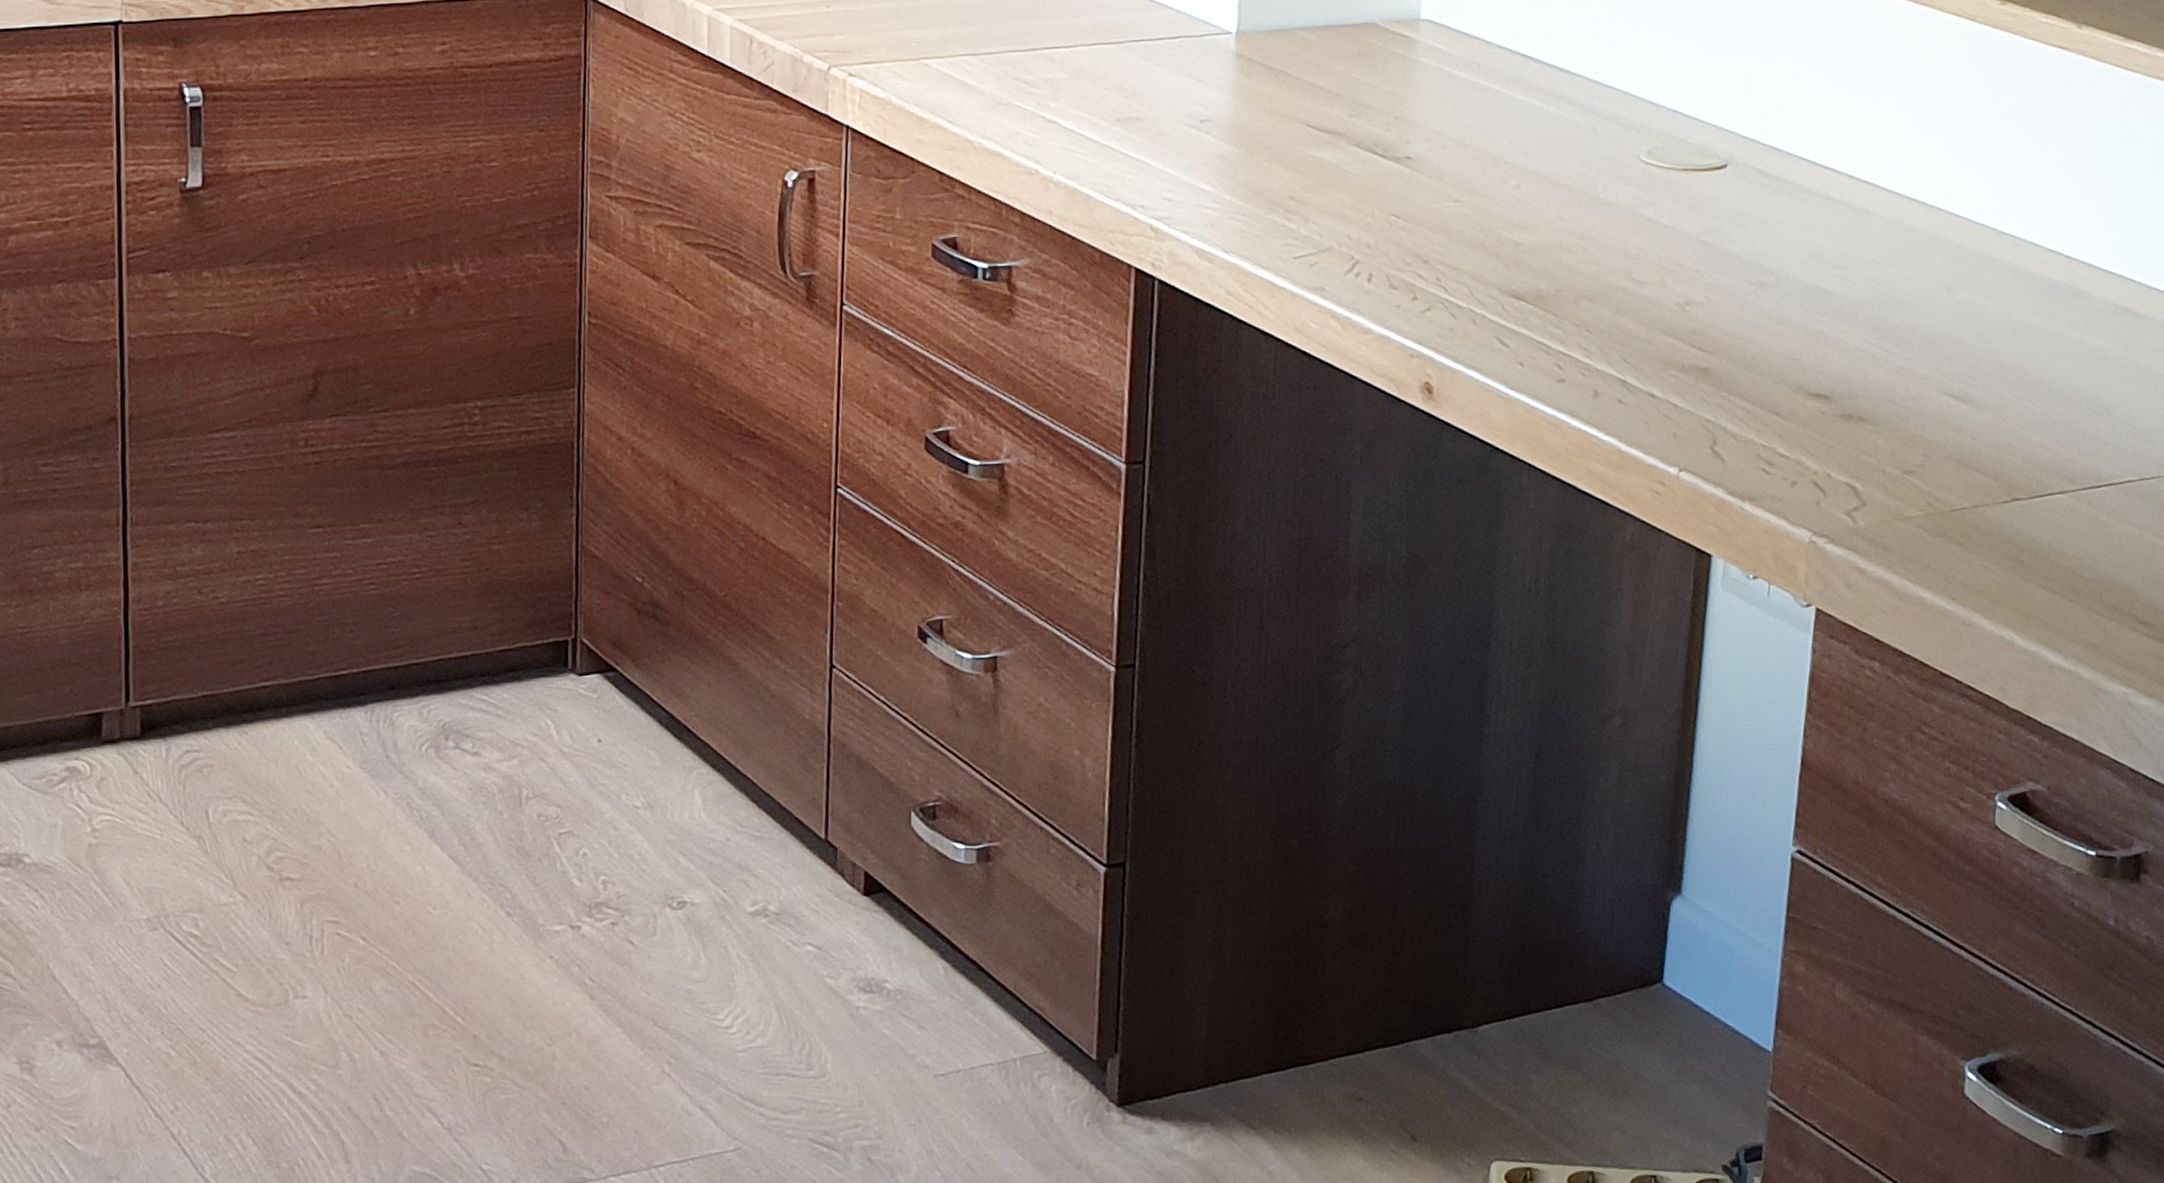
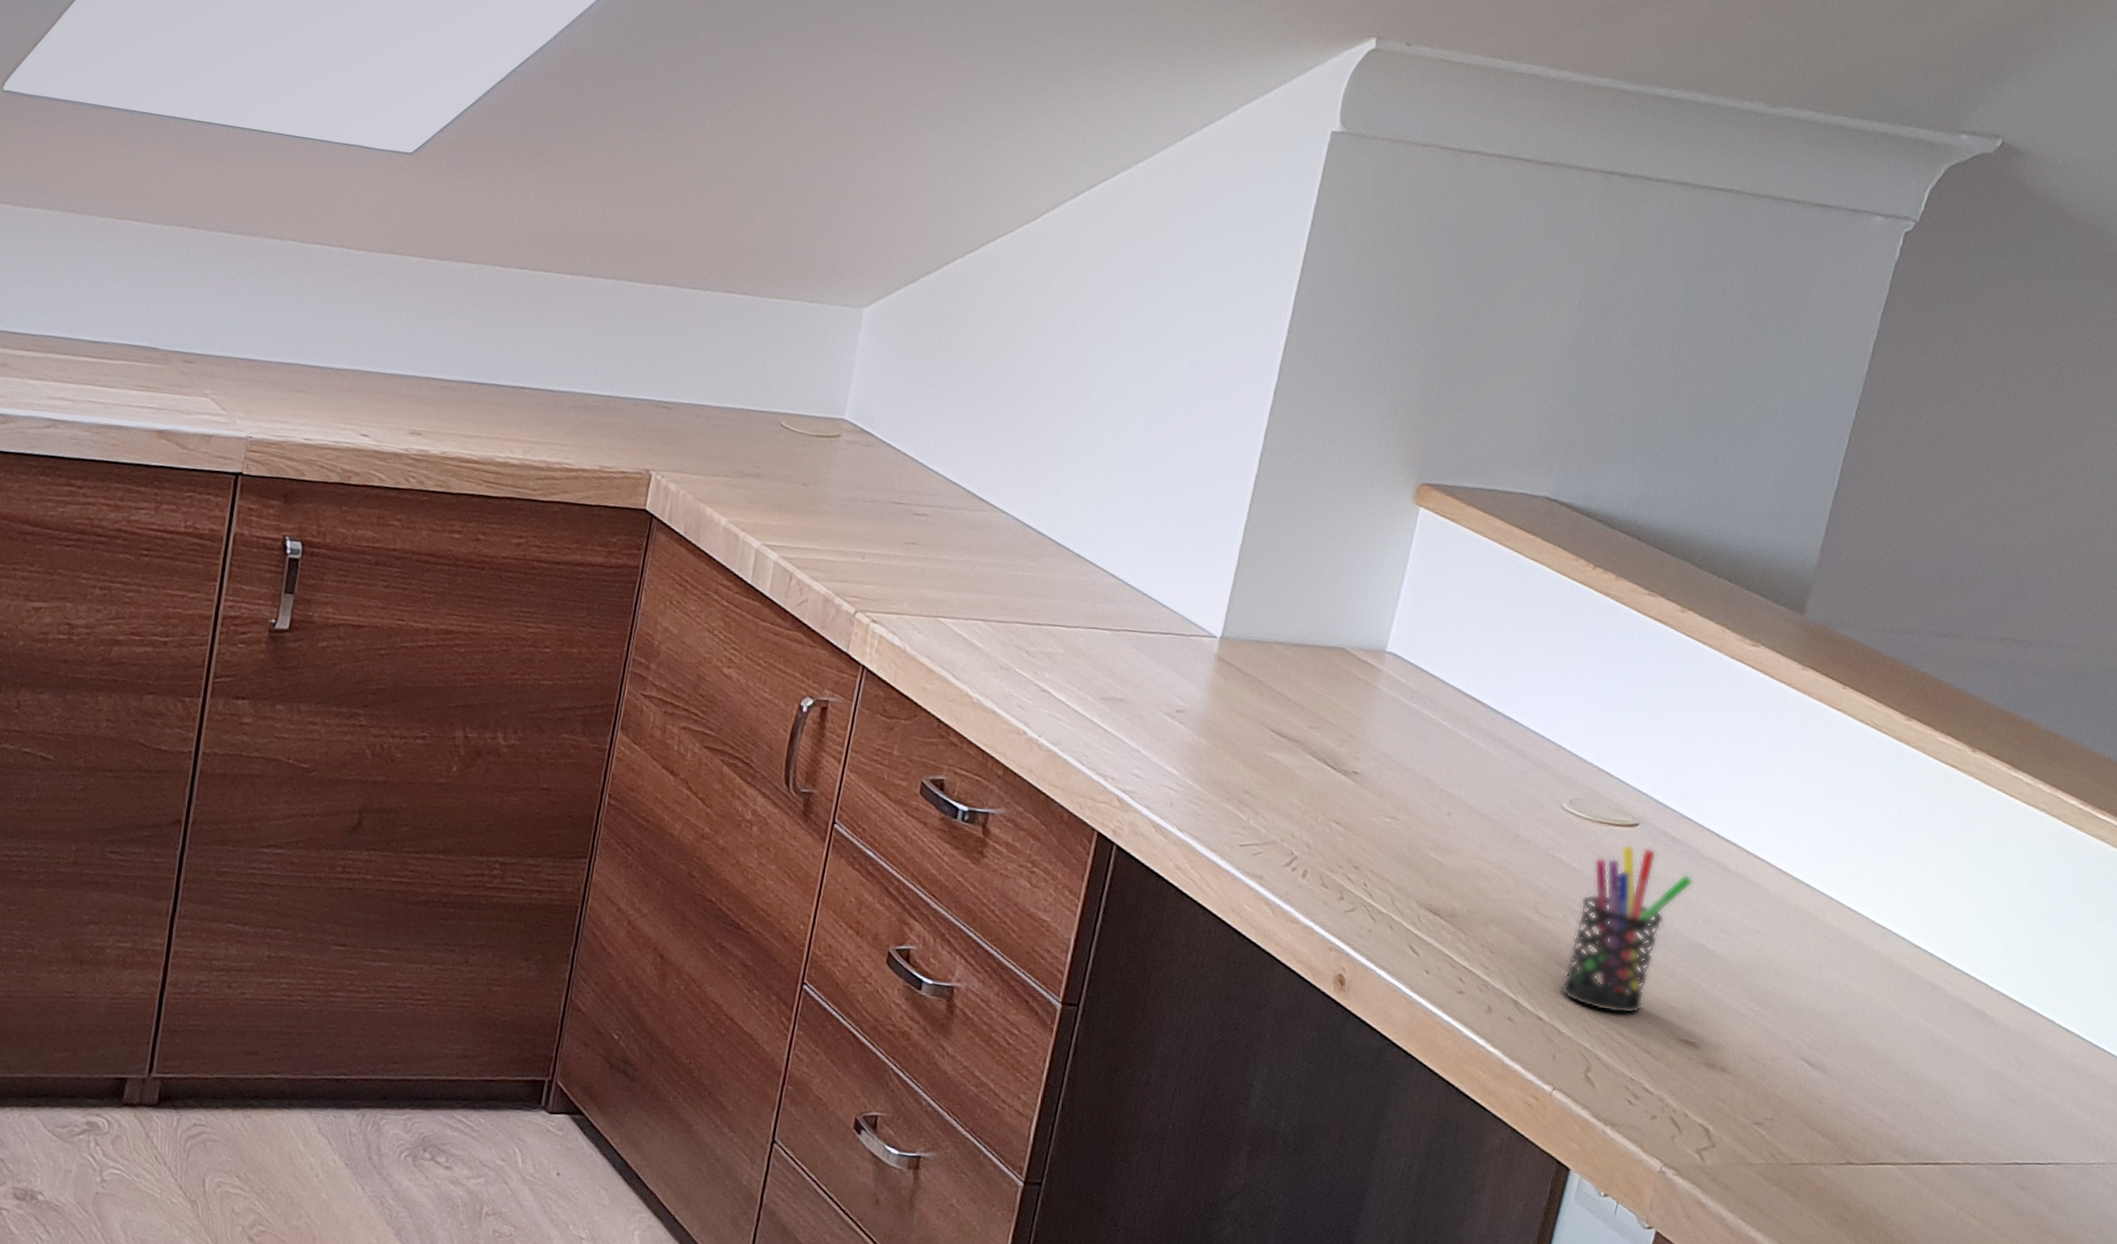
pen holder: none [1670,188,1797,377] -> present [1560,844,1694,1014]

